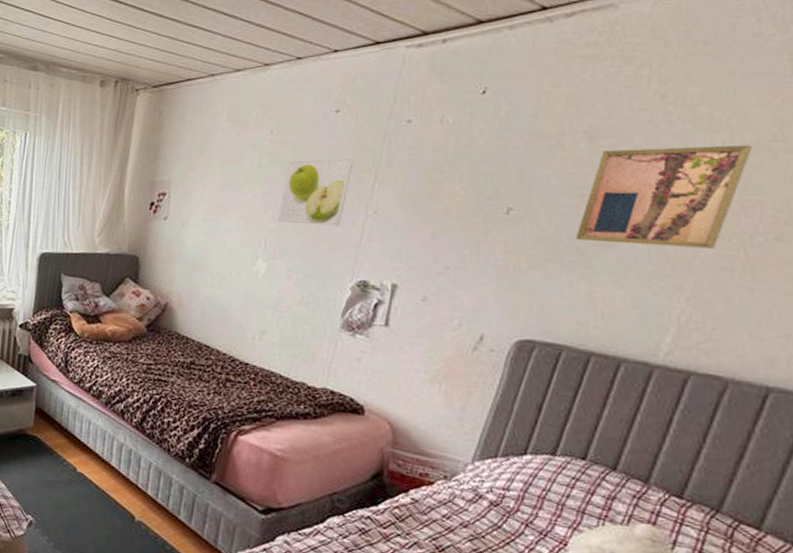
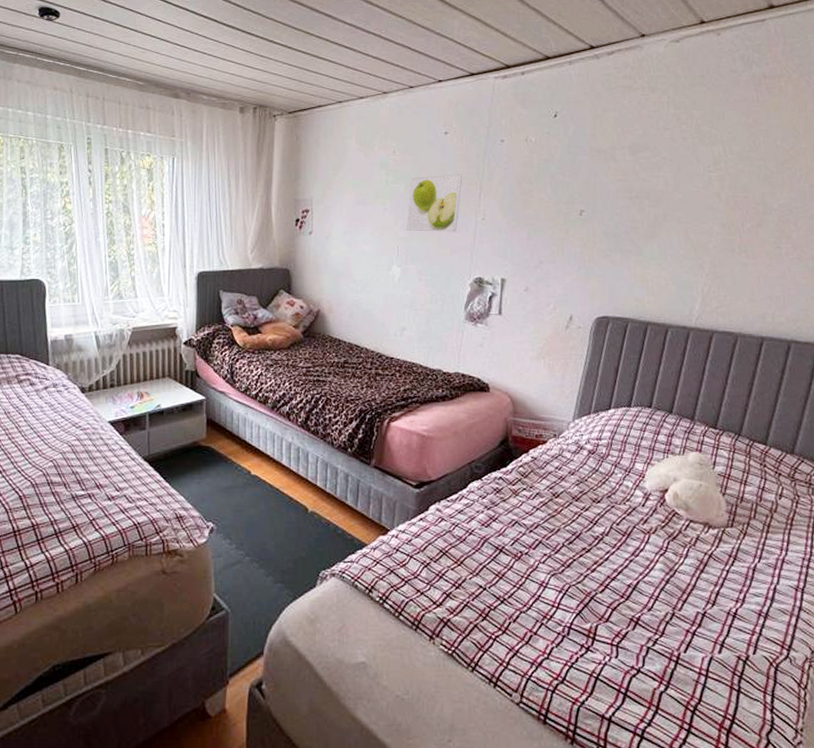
wall art: present [575,144,752,249] -> none [629,154,738,235]

